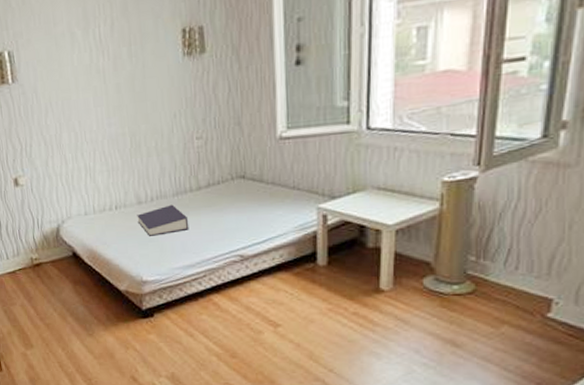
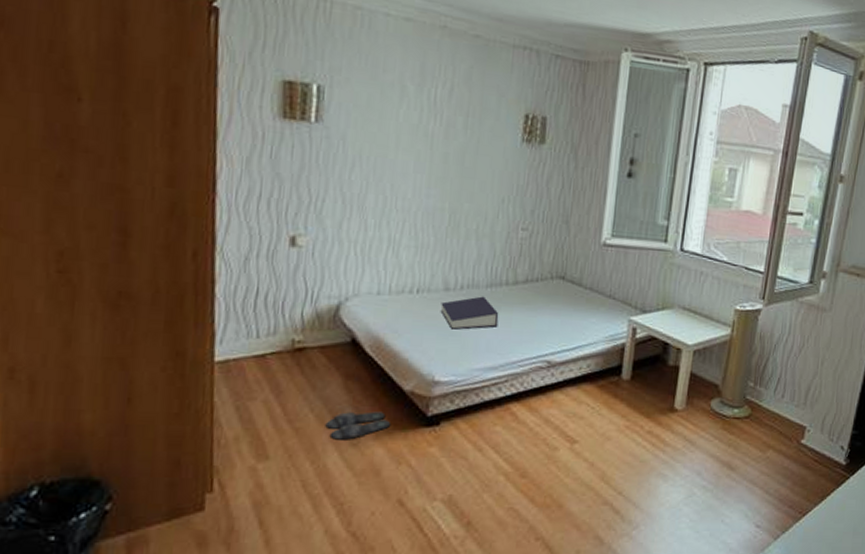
slippers: none [66,308,115,332] -> present [325,411,391,440]

